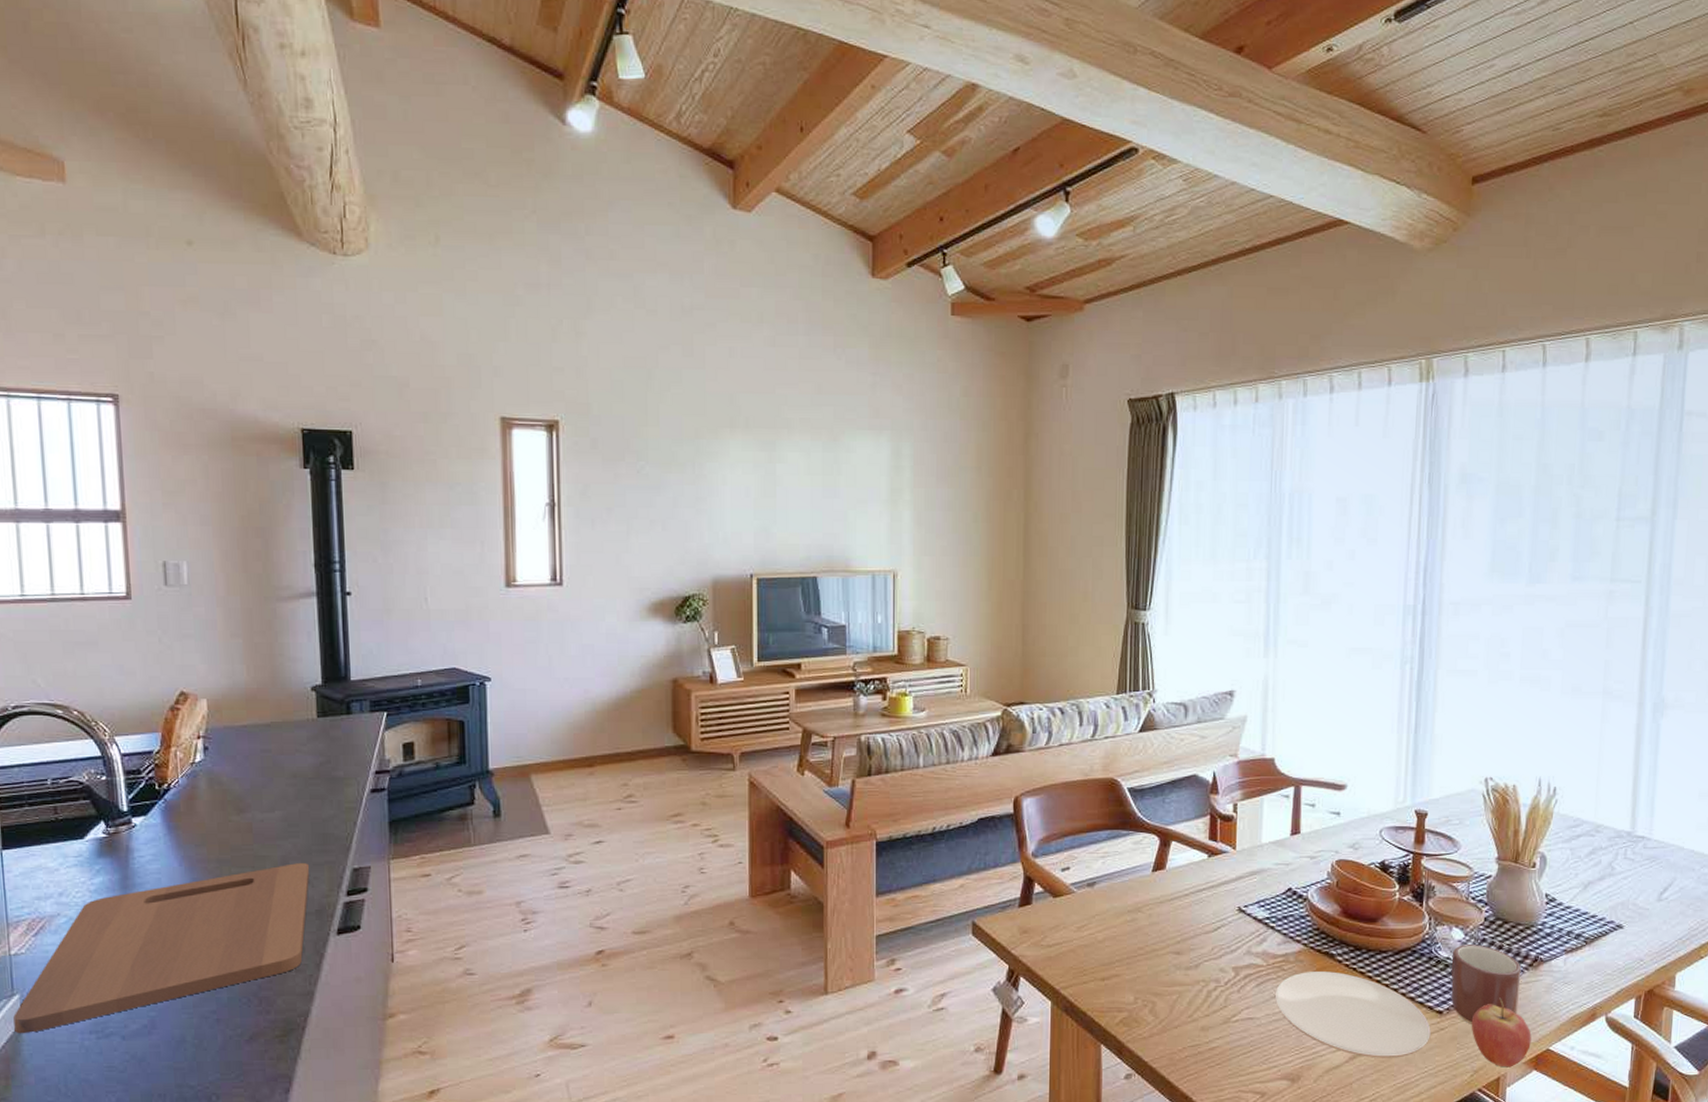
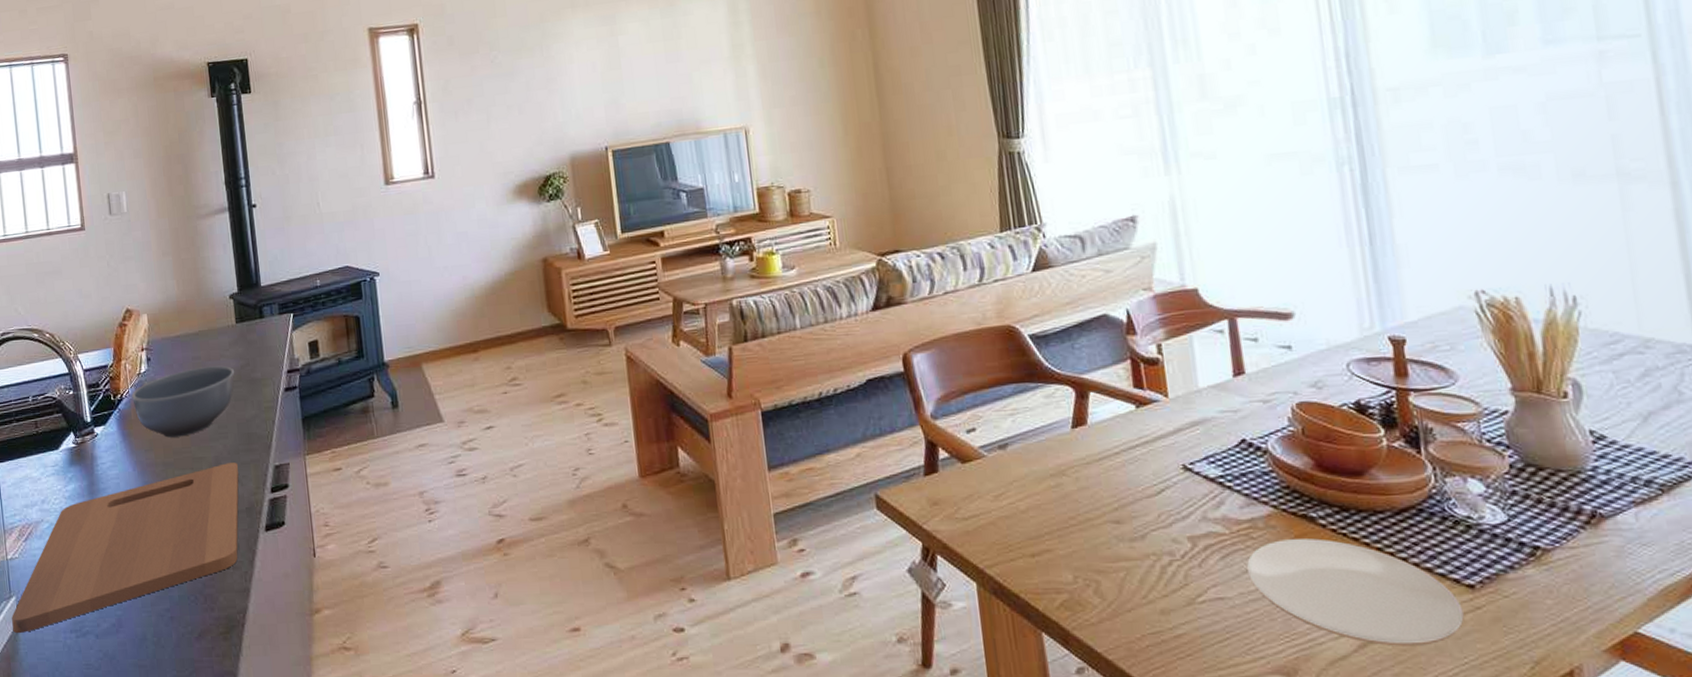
bowl: none [182,761,312,833] -> present [132,365,235,438]
mug: present [1451,944,1522,1024] -> none [1473,498,1581,601]
fruit: present [1471,997,1532,1068] -> none [1517,566,1610,657]

